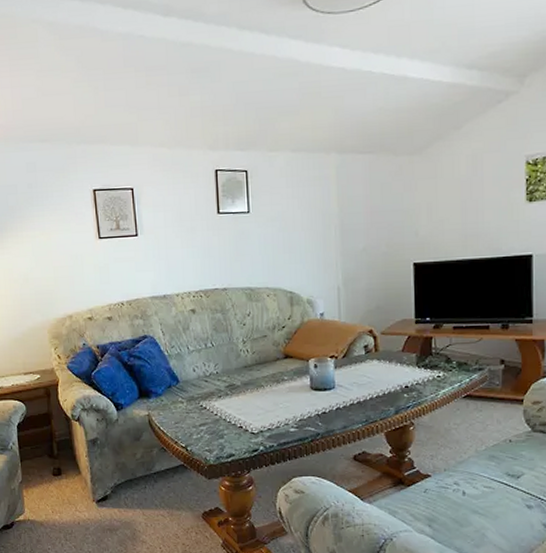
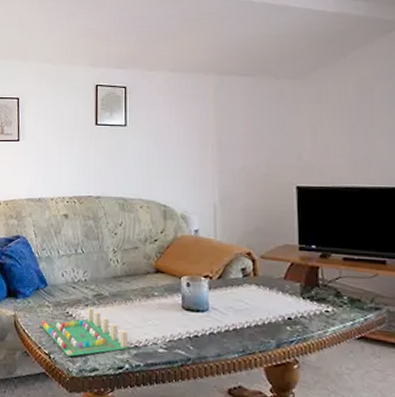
board game: none [176,398,264,446] -> present [41,307,130,357]

